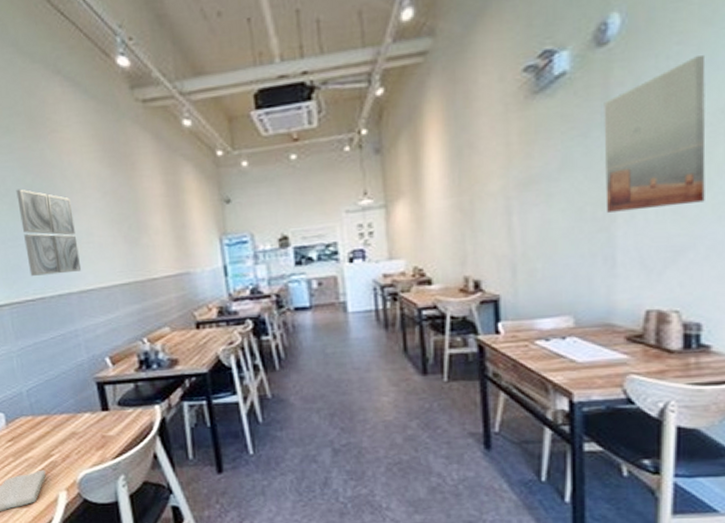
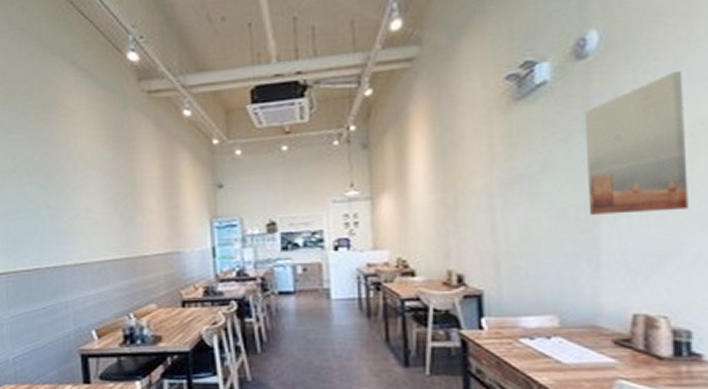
wall art: present [16,189,82,276] -> none [24,166,78,247]

